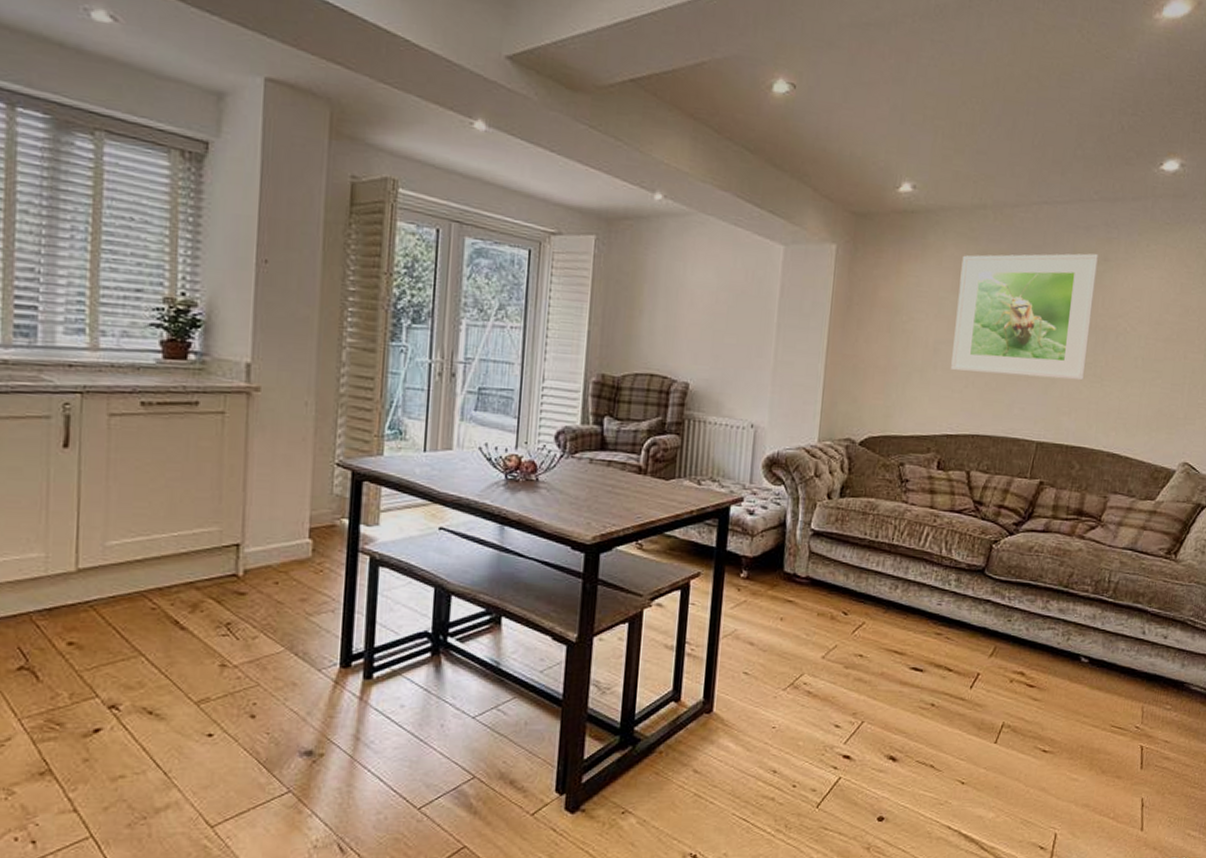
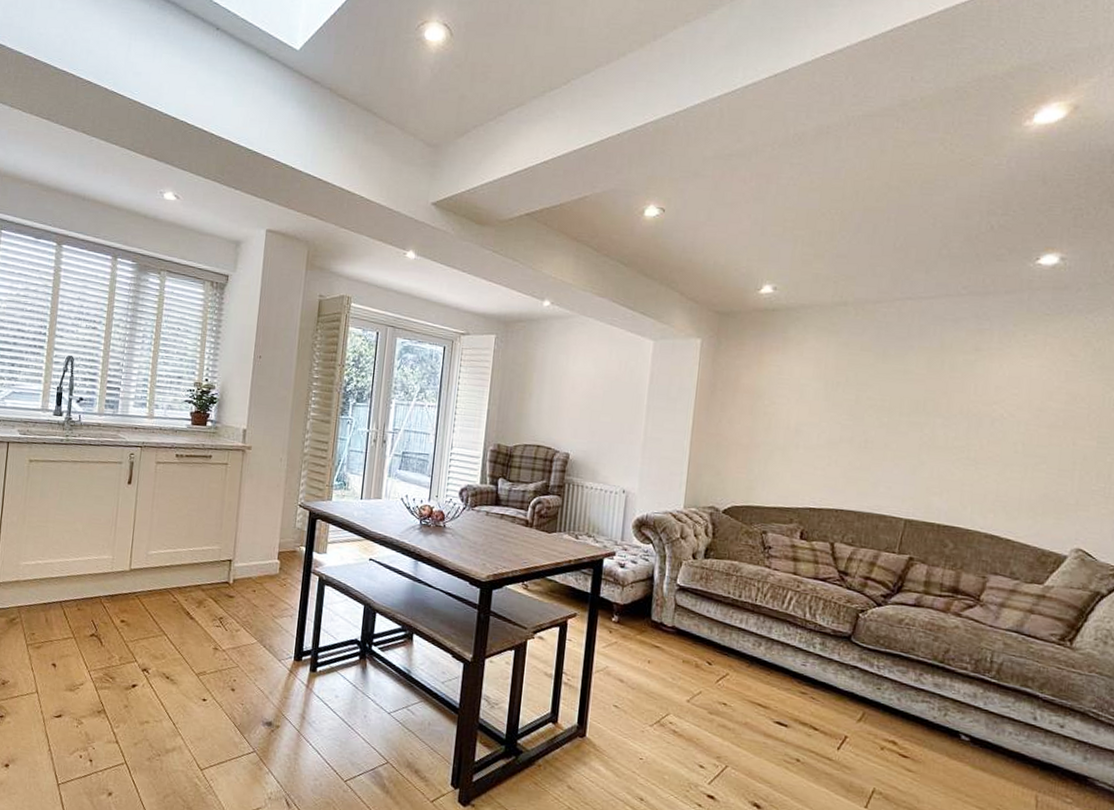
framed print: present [951,253,1098,381] -> none [813,343,968,464]

